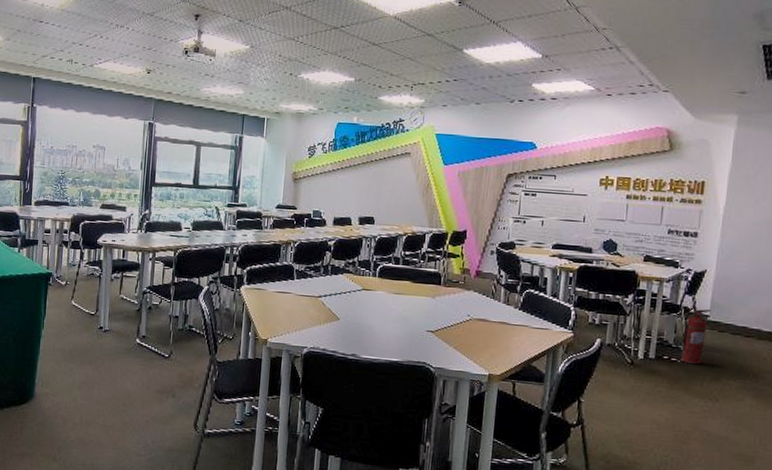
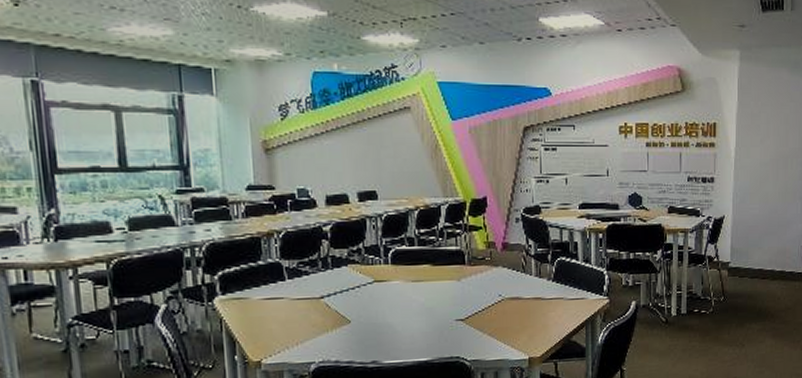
fire extinguisher: present [681,309,711,365] -> none [709,256,731,314]

